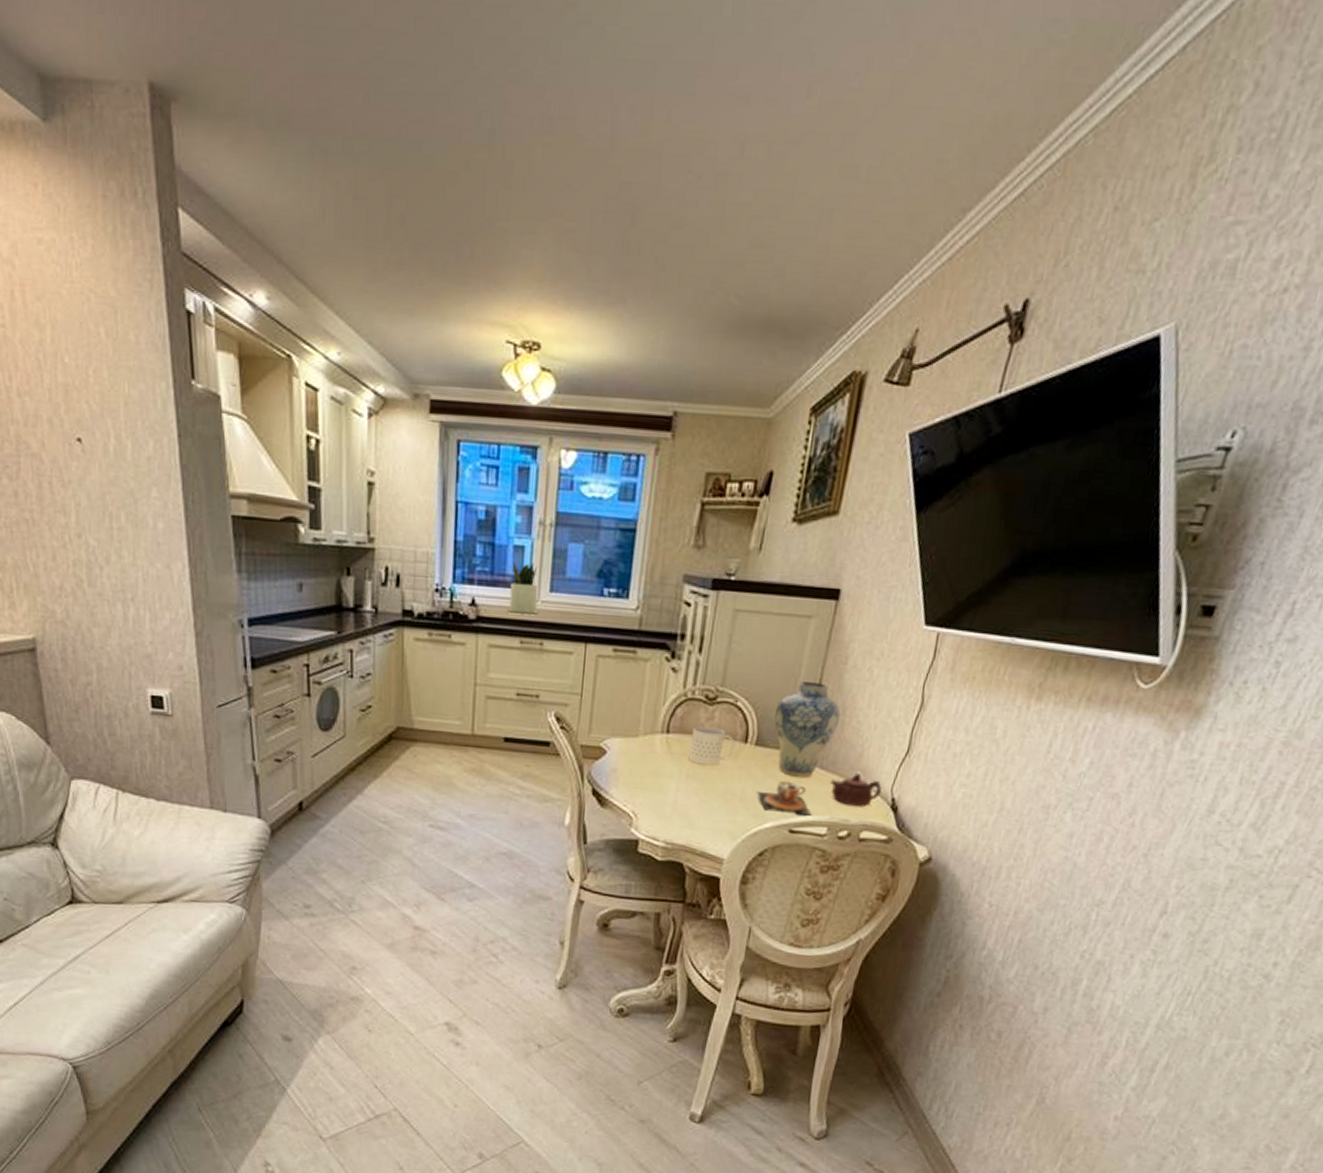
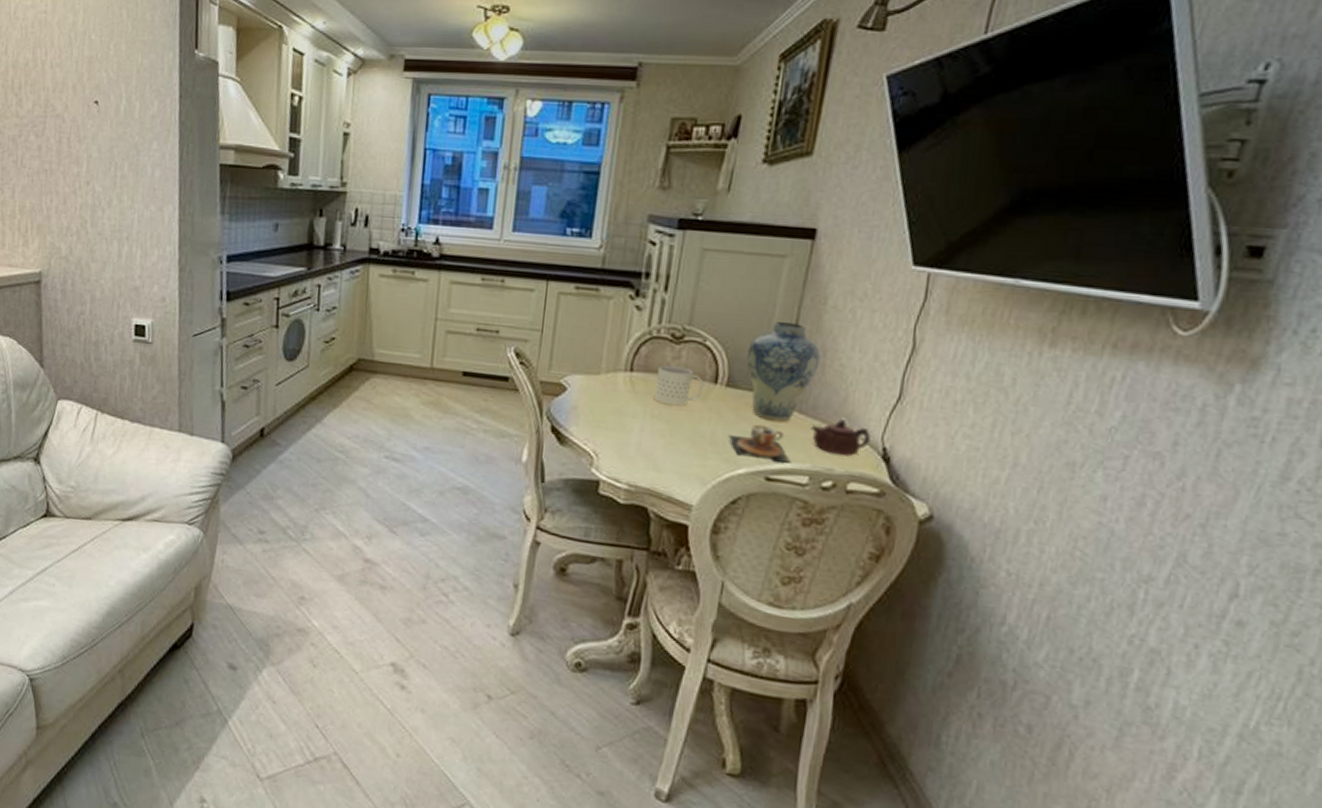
planter: present [507,561,540,616] -> none [470,203,502,254]

